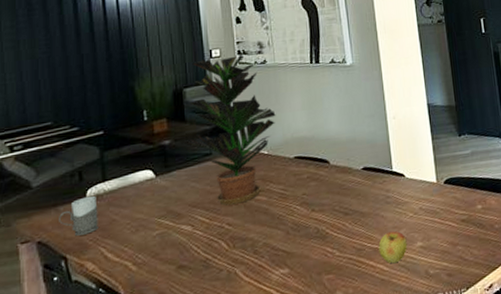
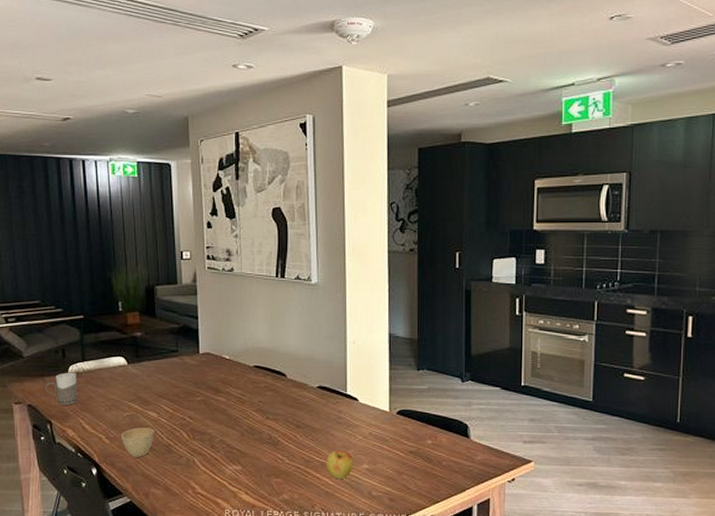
cup: none [151,244,189,281] -> present [121,428,154,457]
potted plant: present [183,54,276,206] -> none [153,259,239,401]

